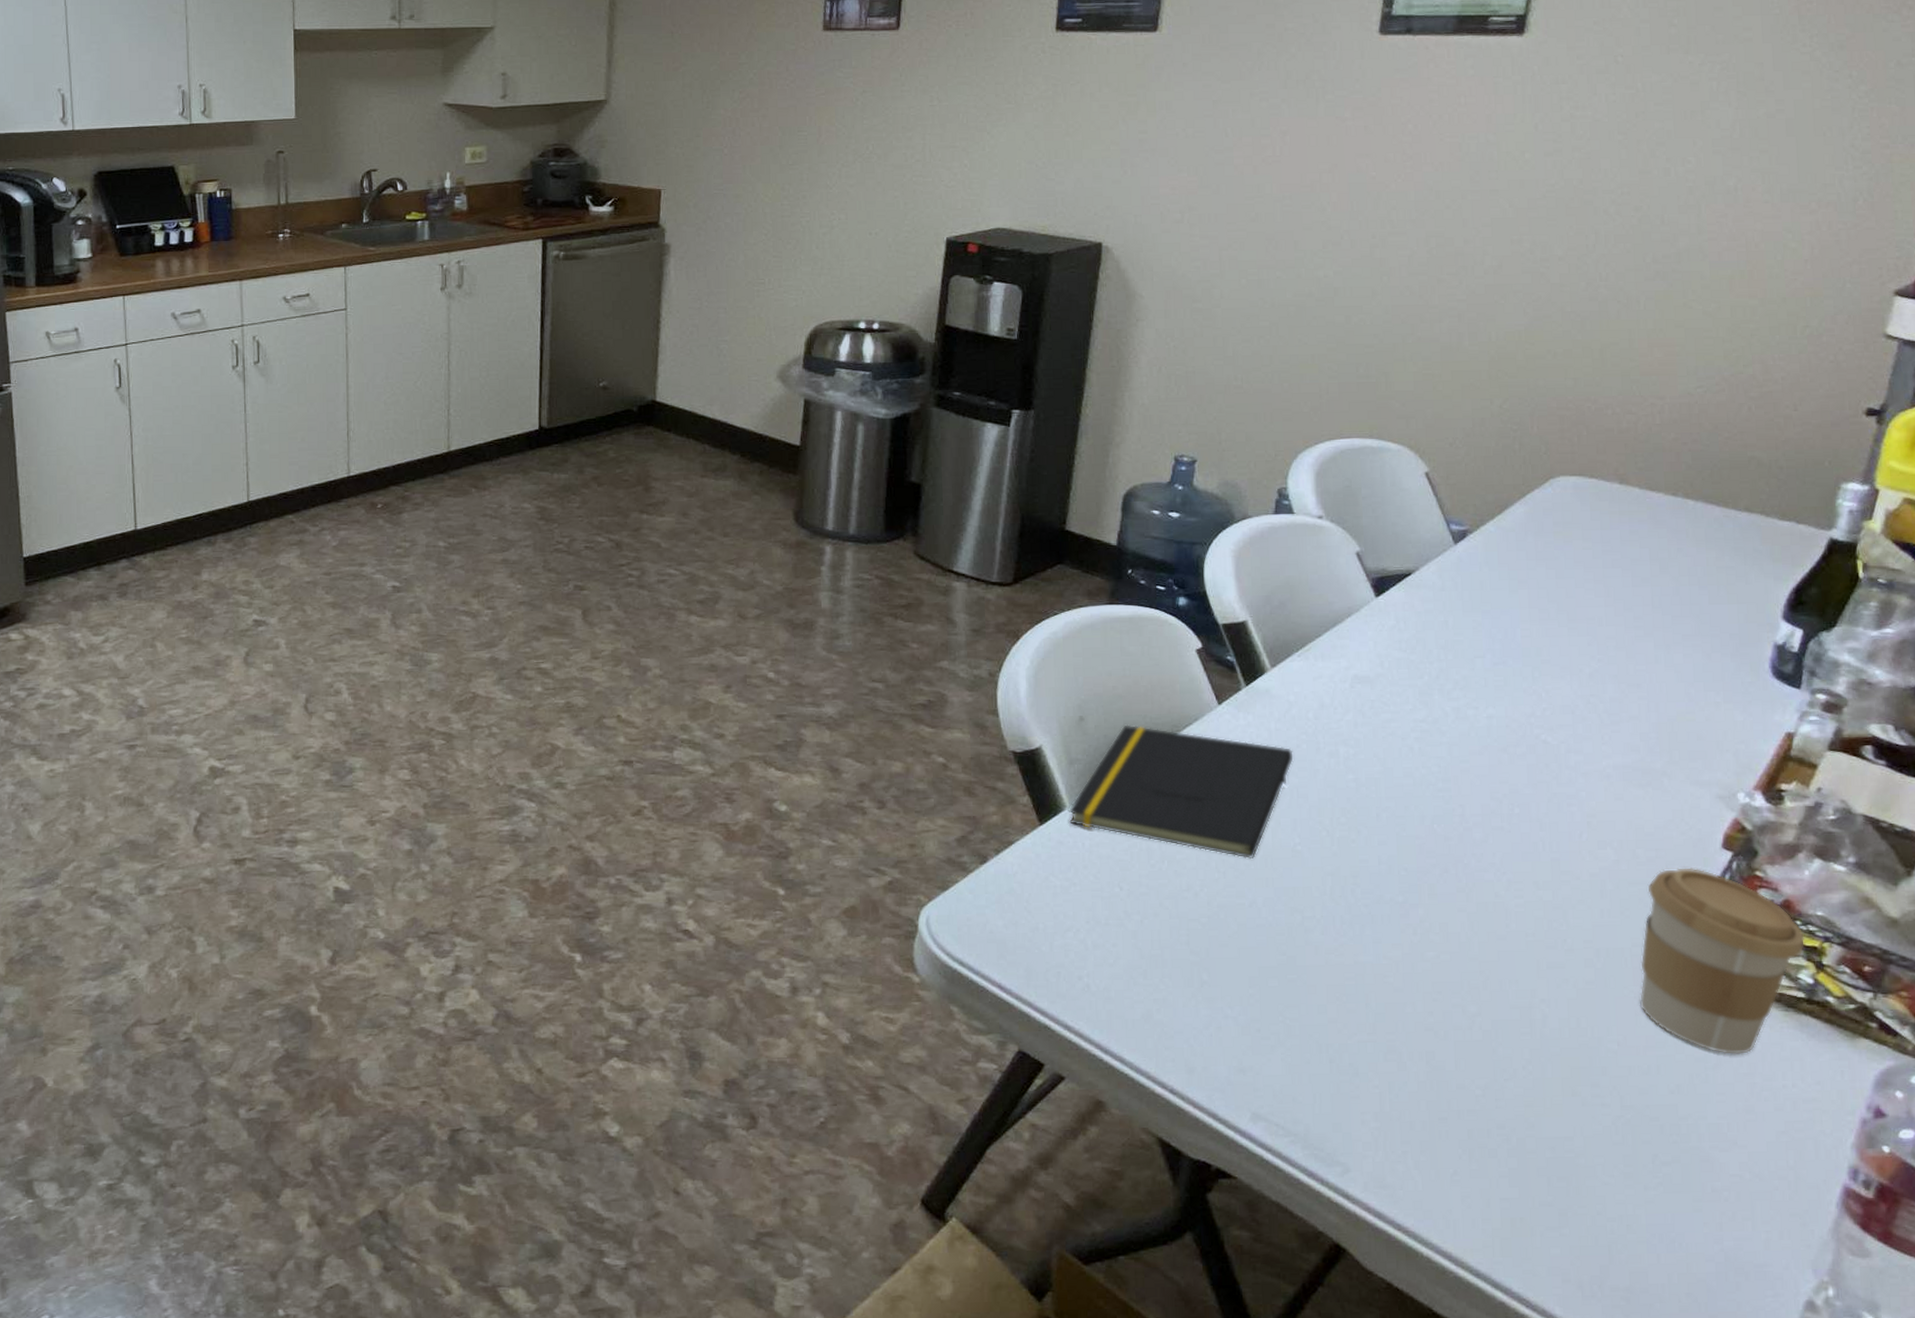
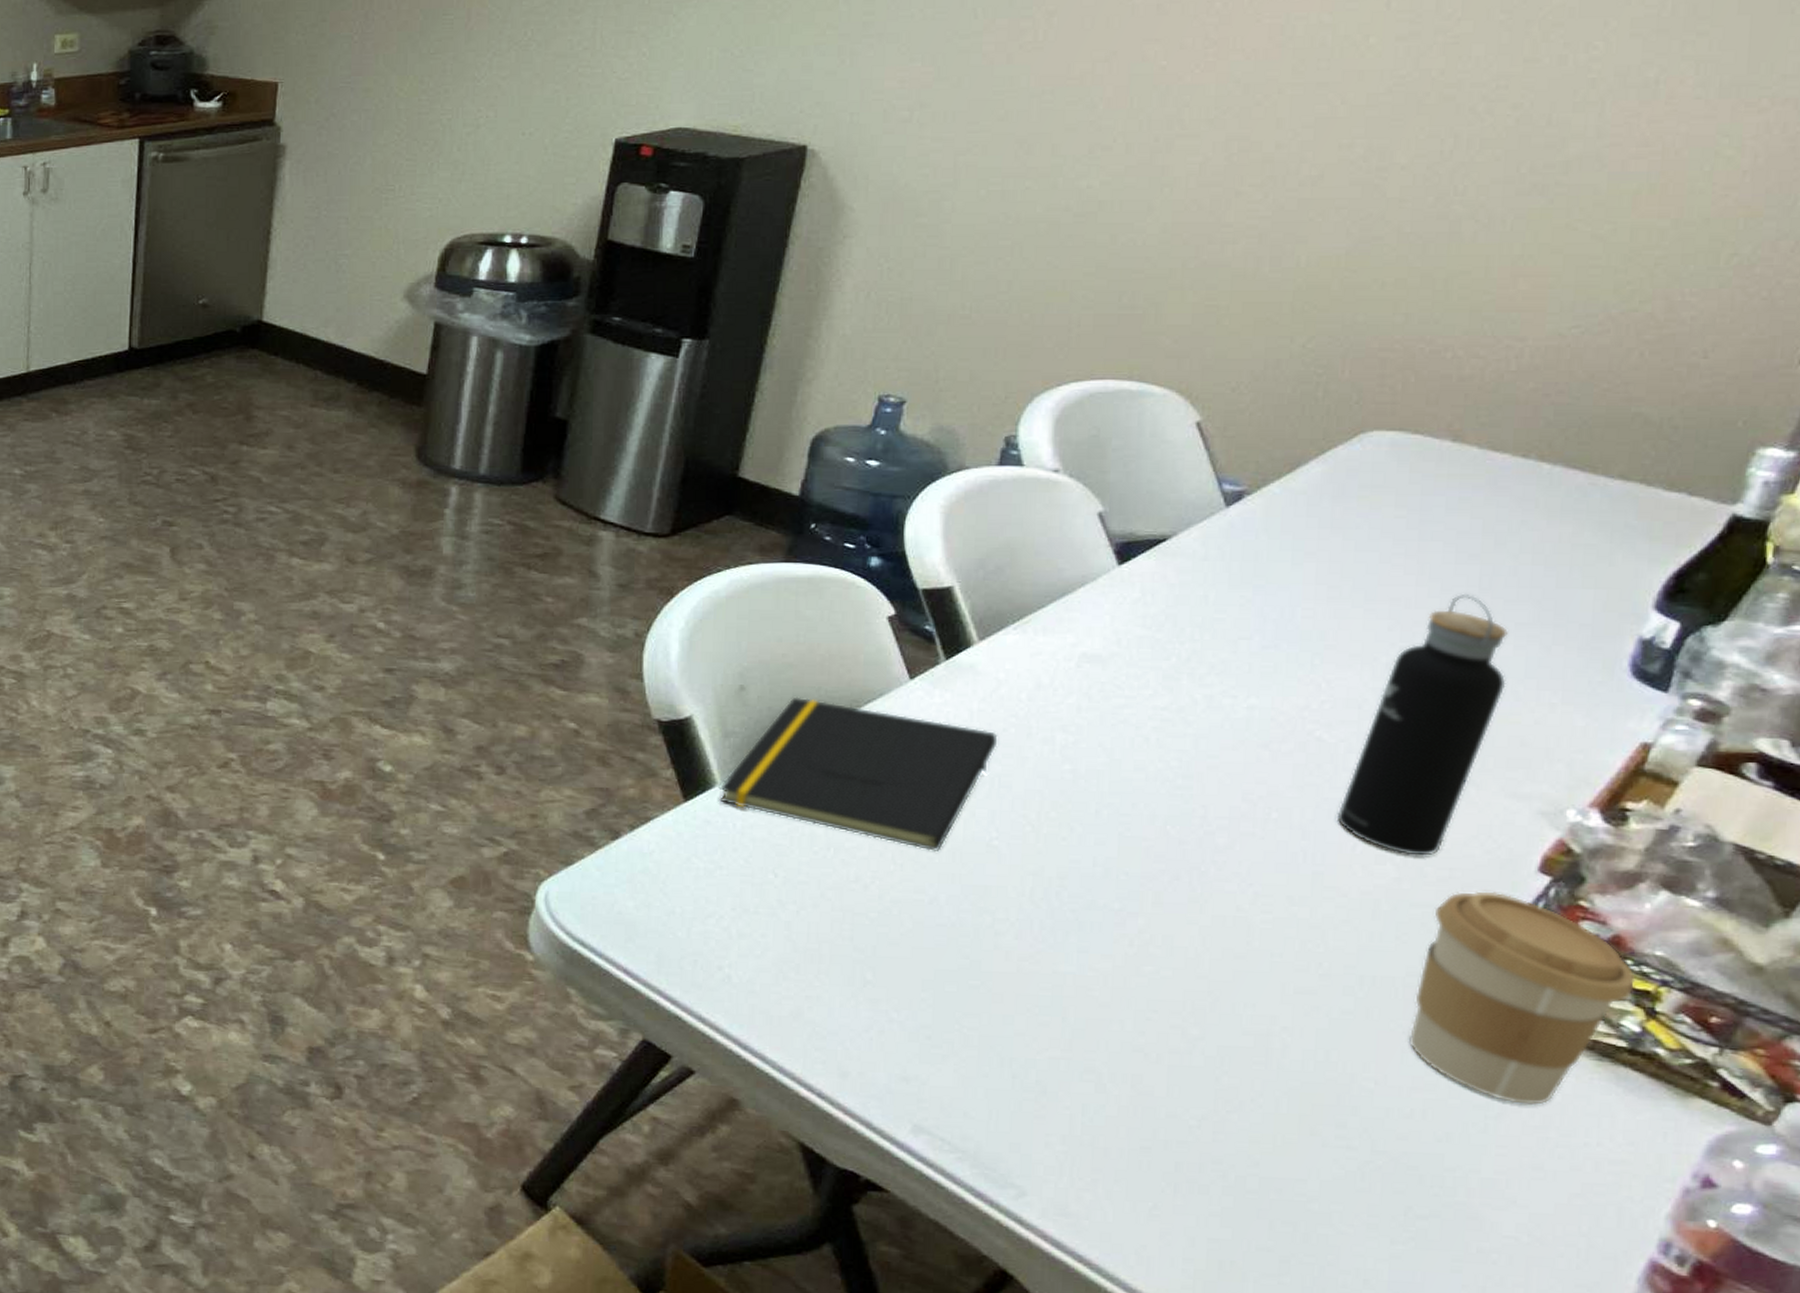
water bottle: none [1564,611,1681,840] -> present [1336,593,1508,856]

